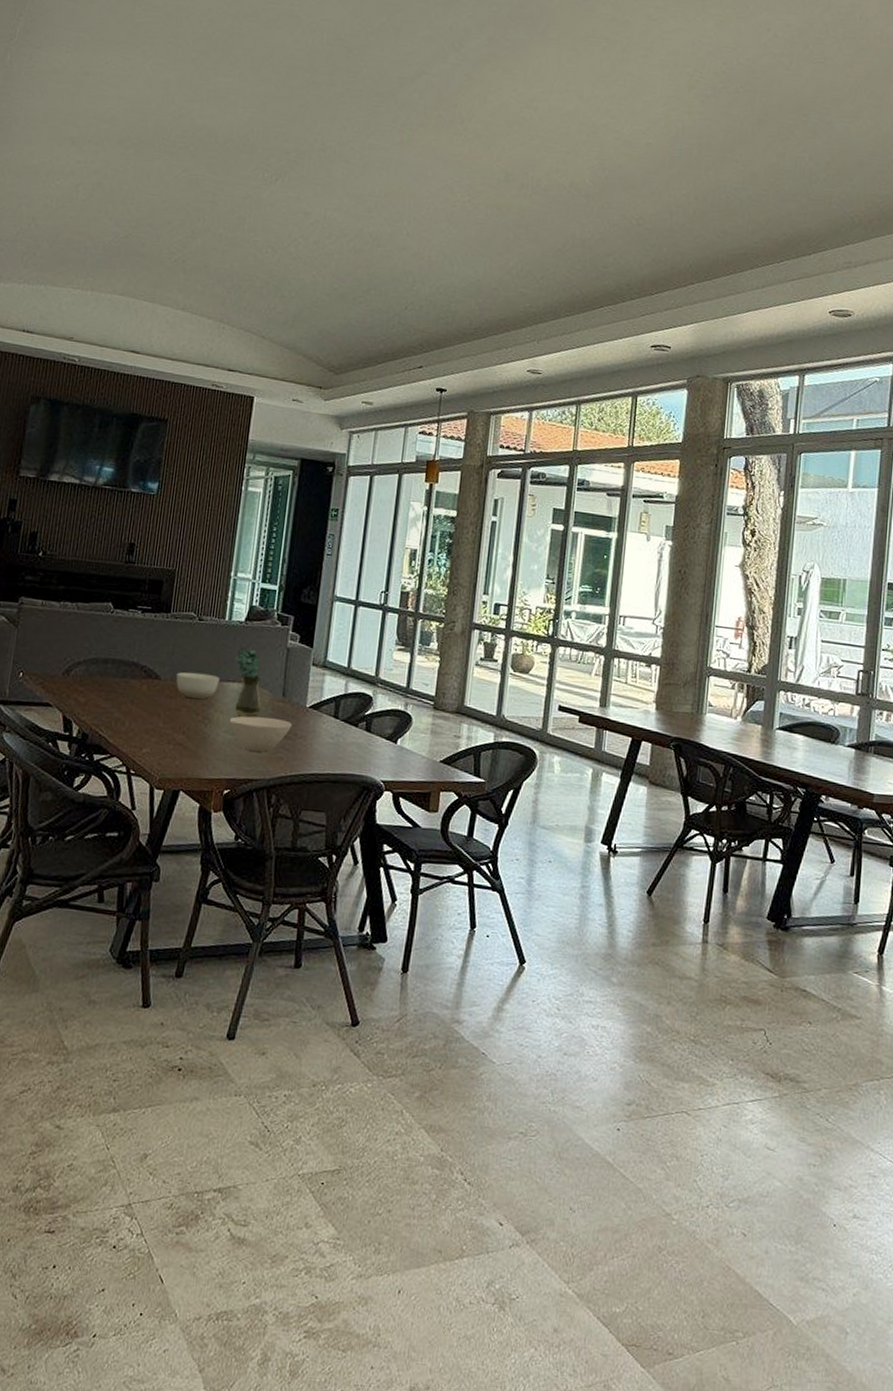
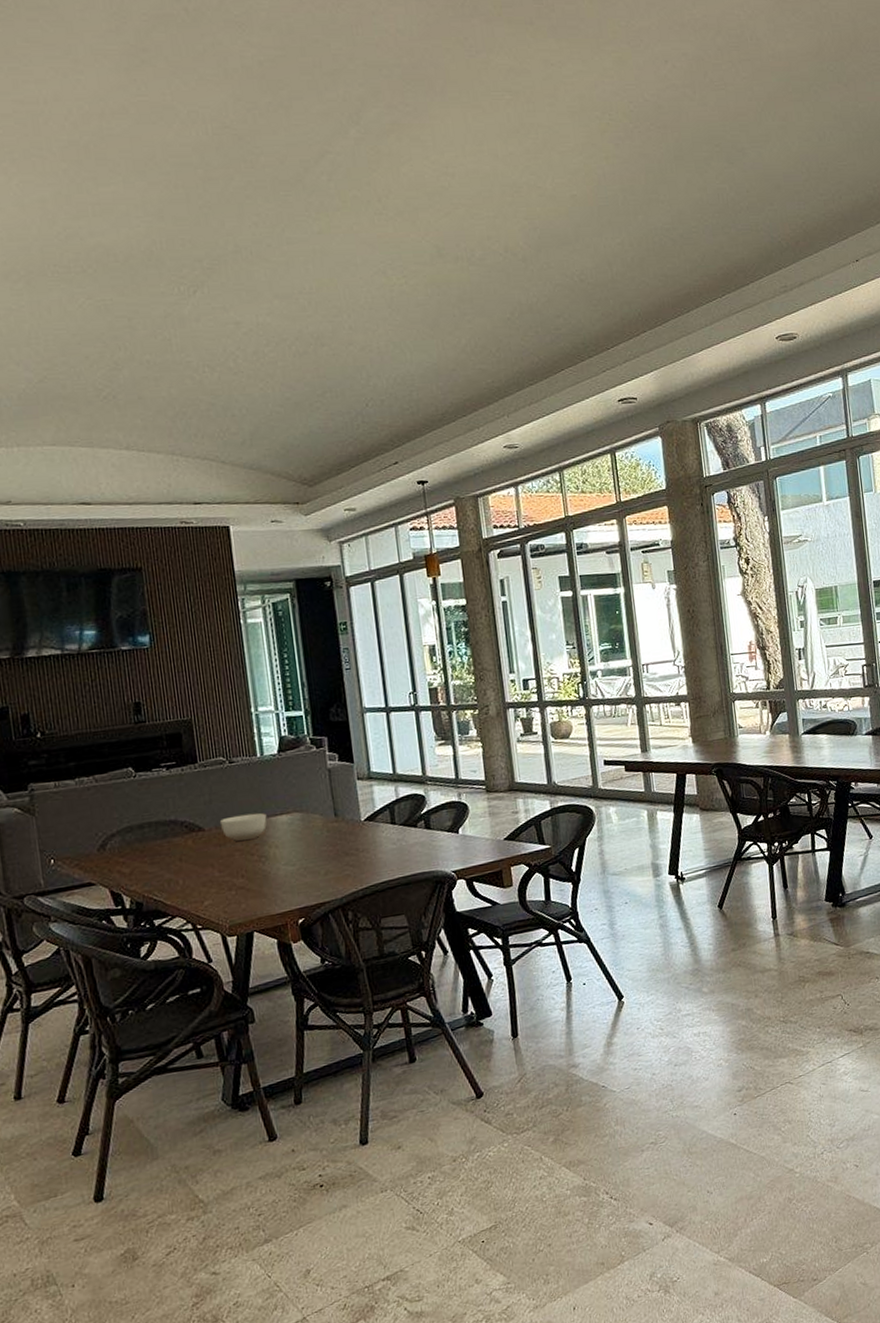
bowl: present [229,716,293,753] -> none [286,838,352,877]
vase: present [234,645,262,718] -> none [277,777,316,848]

